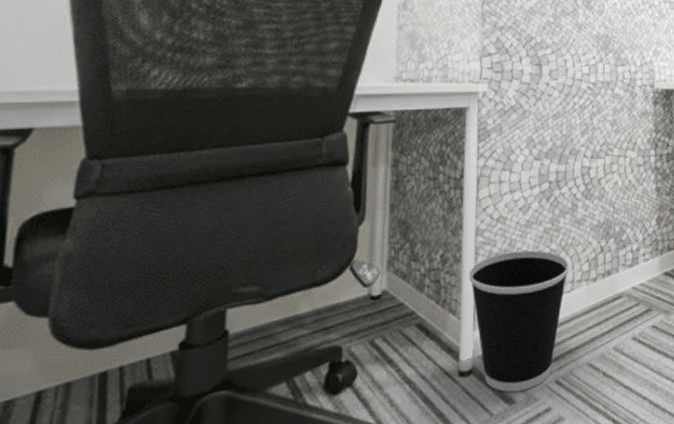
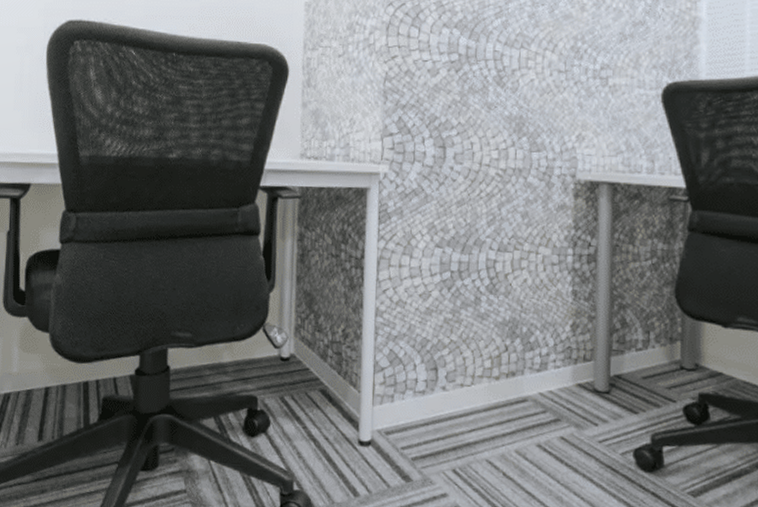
wastebasket: present [468,250,569,393] -> none [368,336,470,472]

